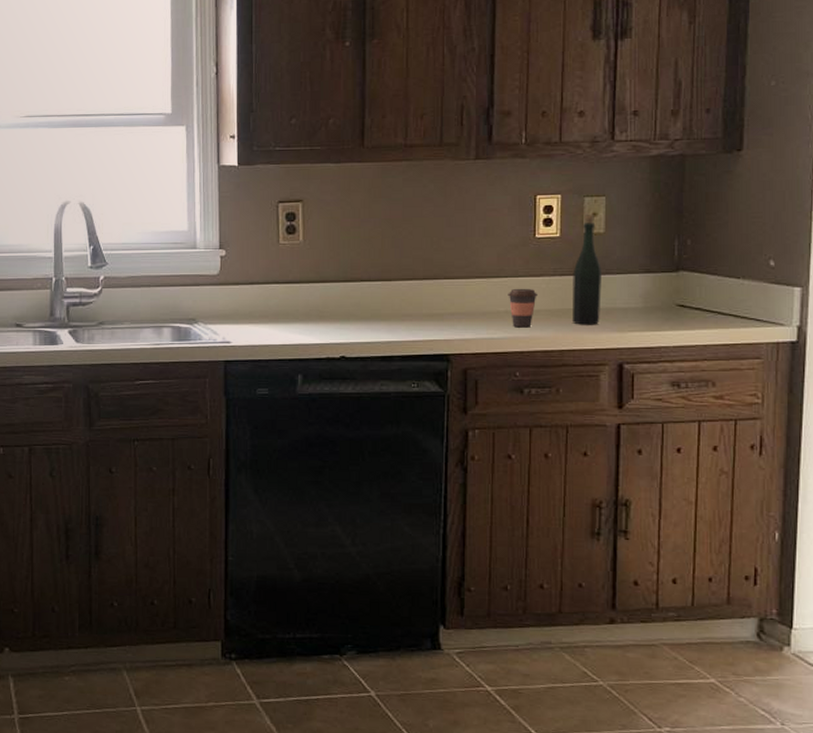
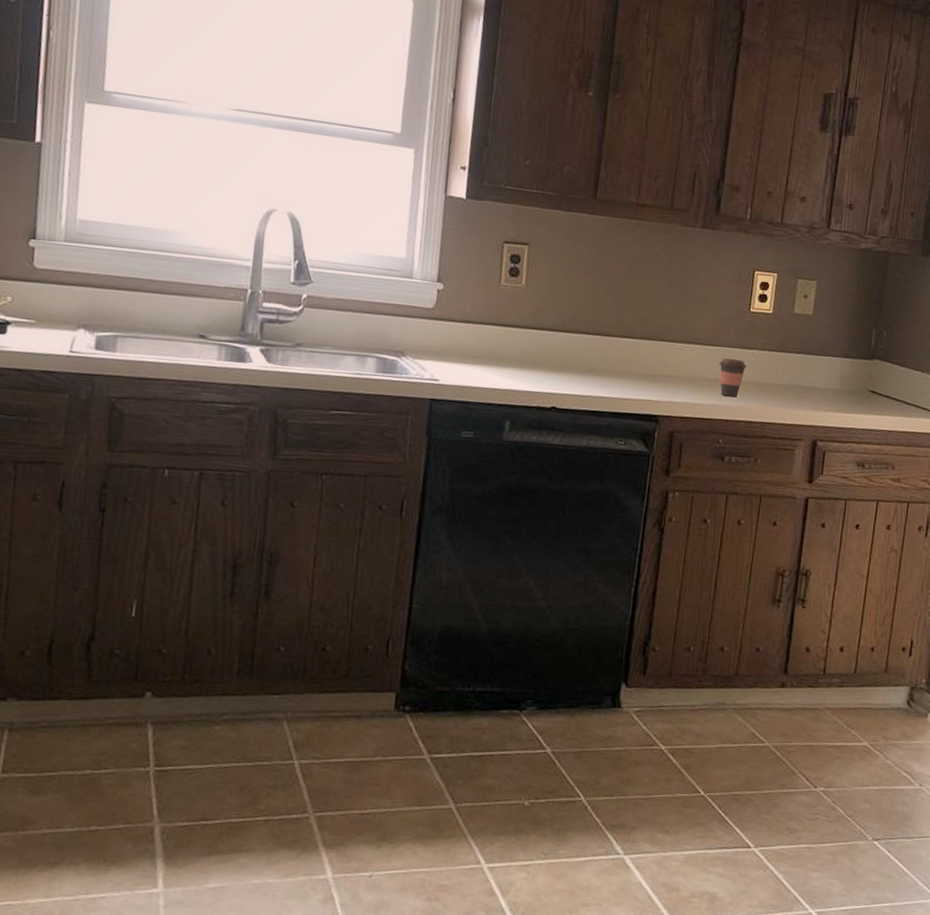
bottle: present [573,214,601,325] -> none [776,295,807,401]

